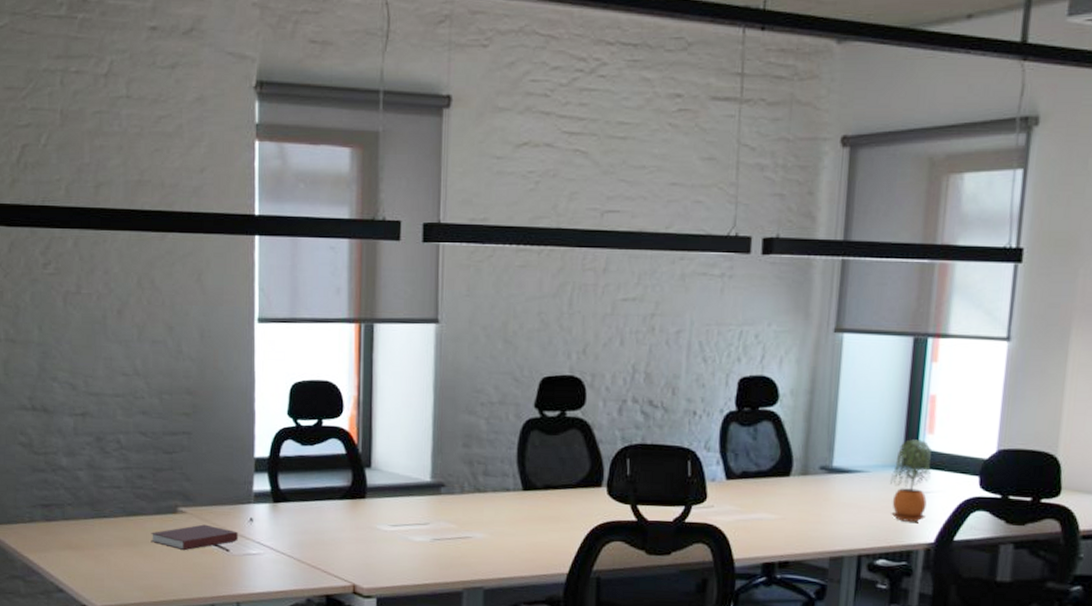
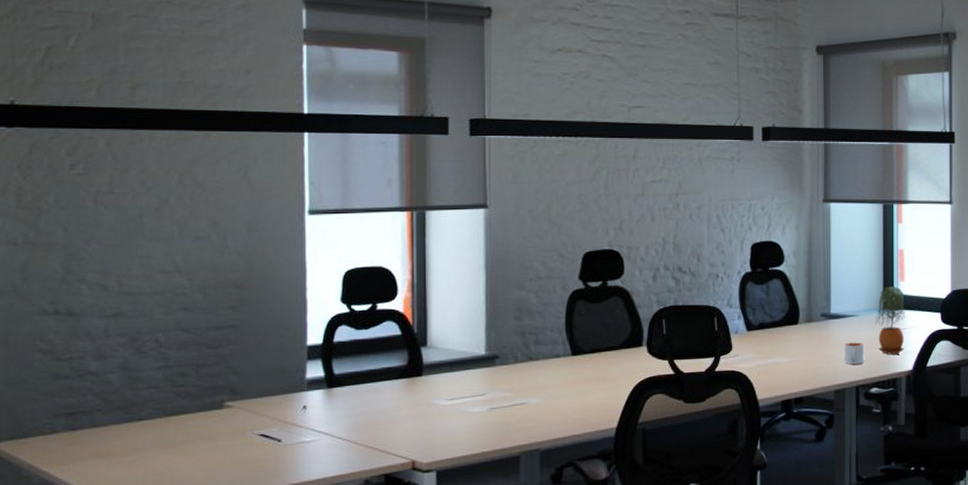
notebook: present [150,524,238,550] -> none [193,417,290,445]
mug: none [845,502,872,530] -> present [844,342,864,364]

